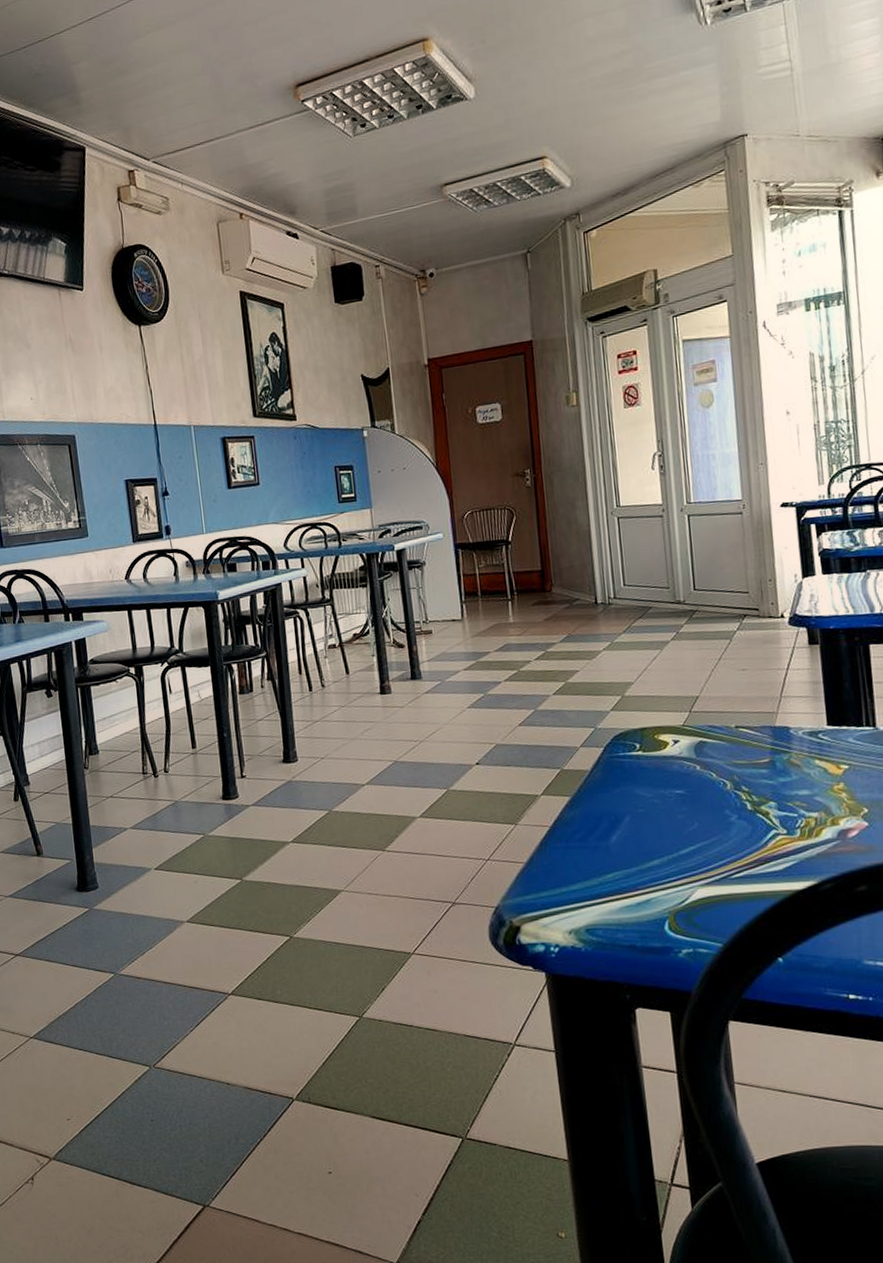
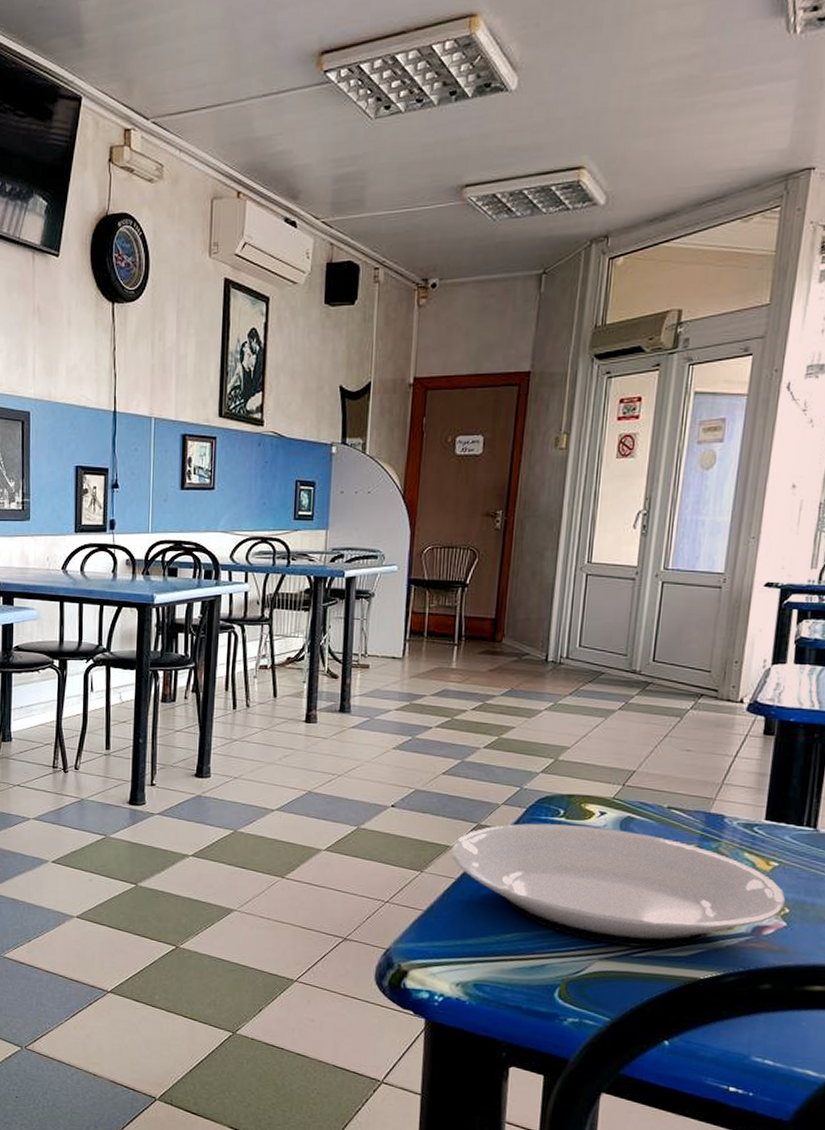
plate: none [540,755,863,869] -> present [451,823,786,949]

